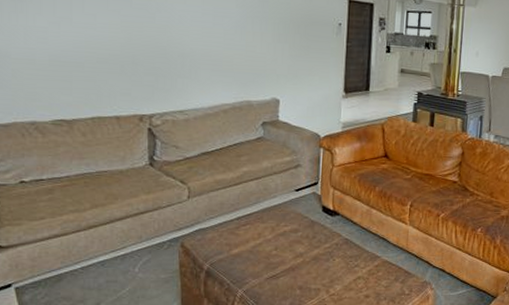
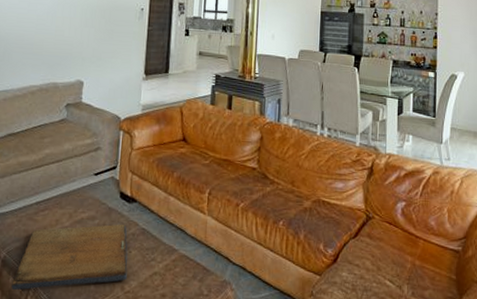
religious icon: none [217,235,332,298] -> present [11,224,128,291]

